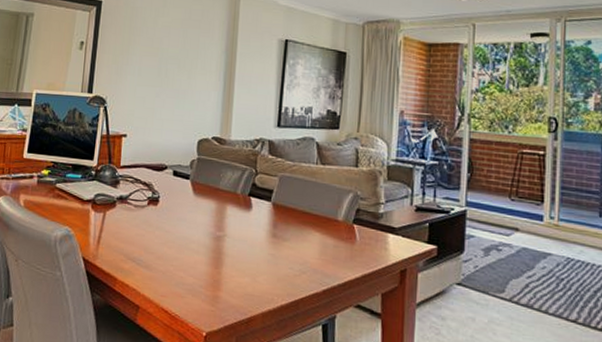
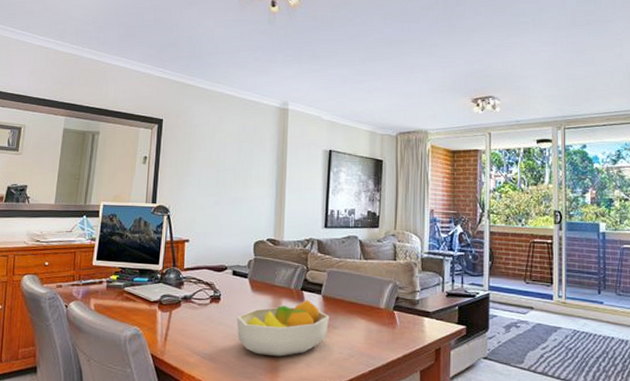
fruit bowl: none [176,206,280,269] -> present [236,299,330,357]

